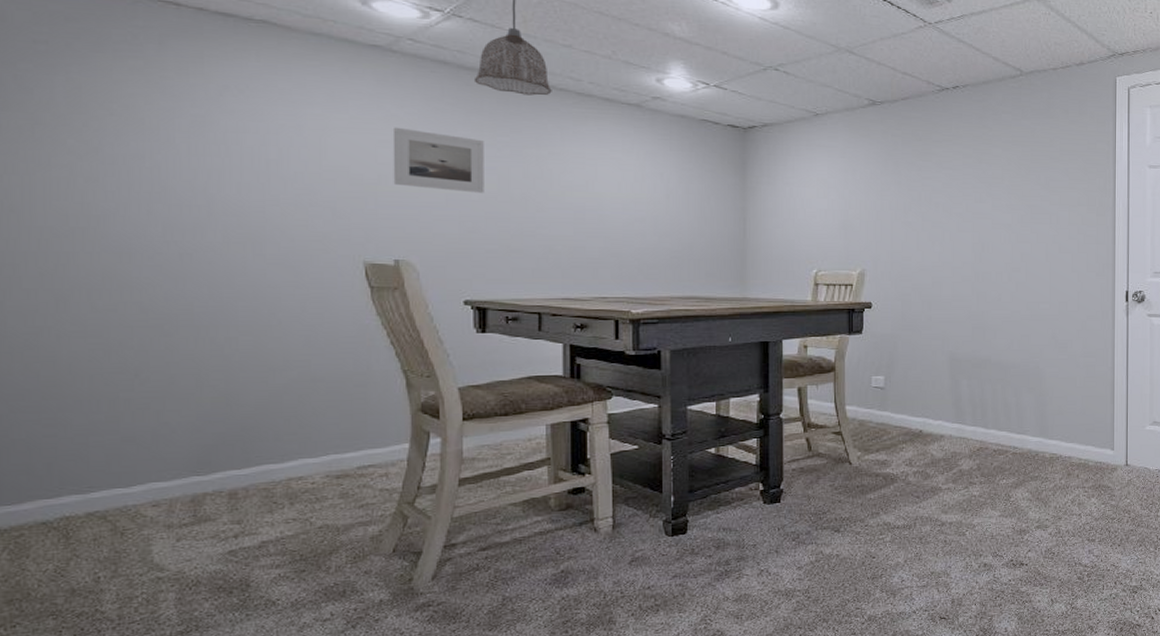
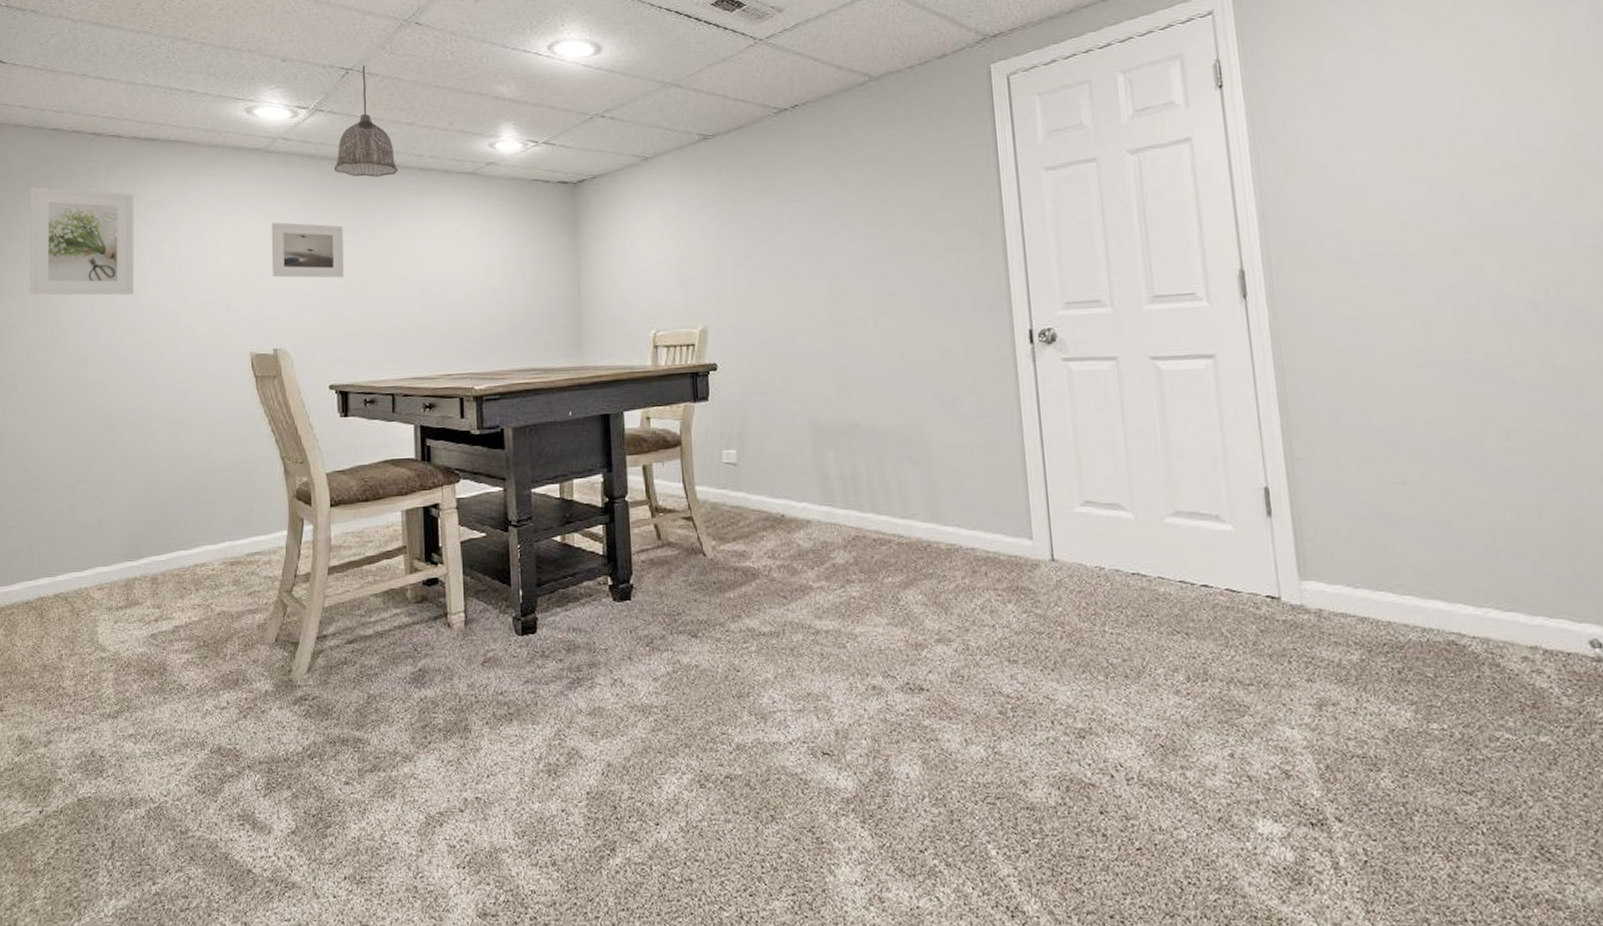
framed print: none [37,45,203,188] -> present [30,186,135,296]

